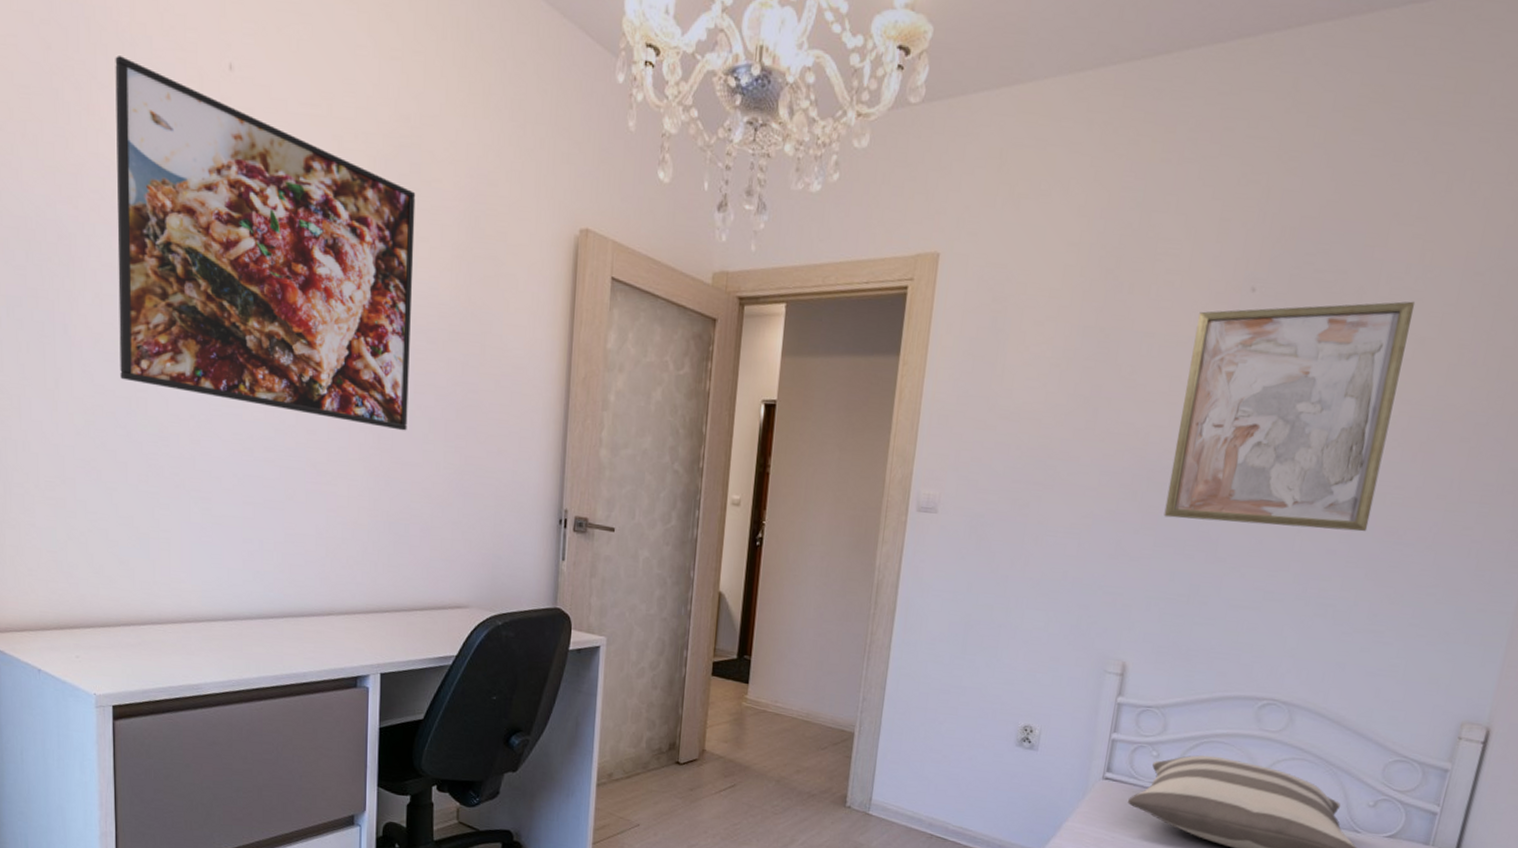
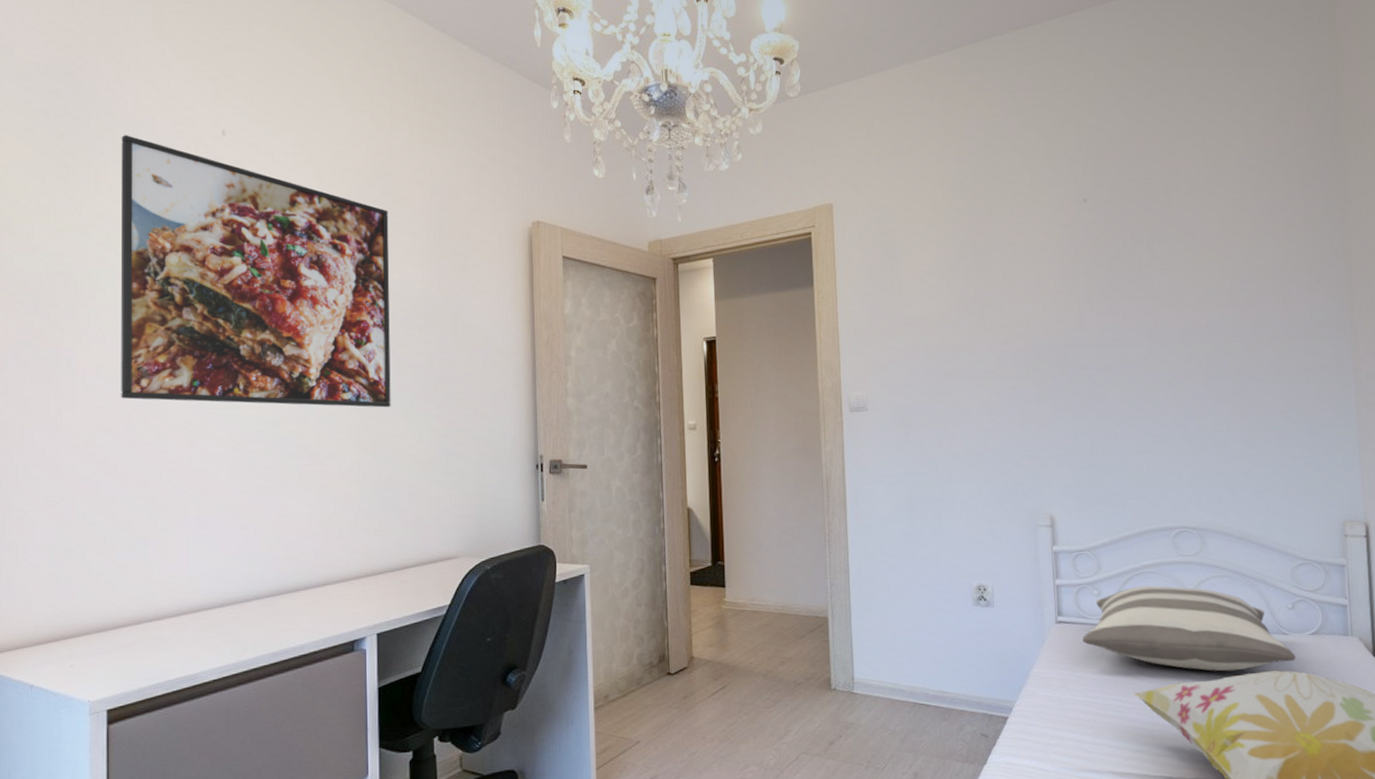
wall art: present [1164,301,1416,532] -> none [1047,193,1222,386]

